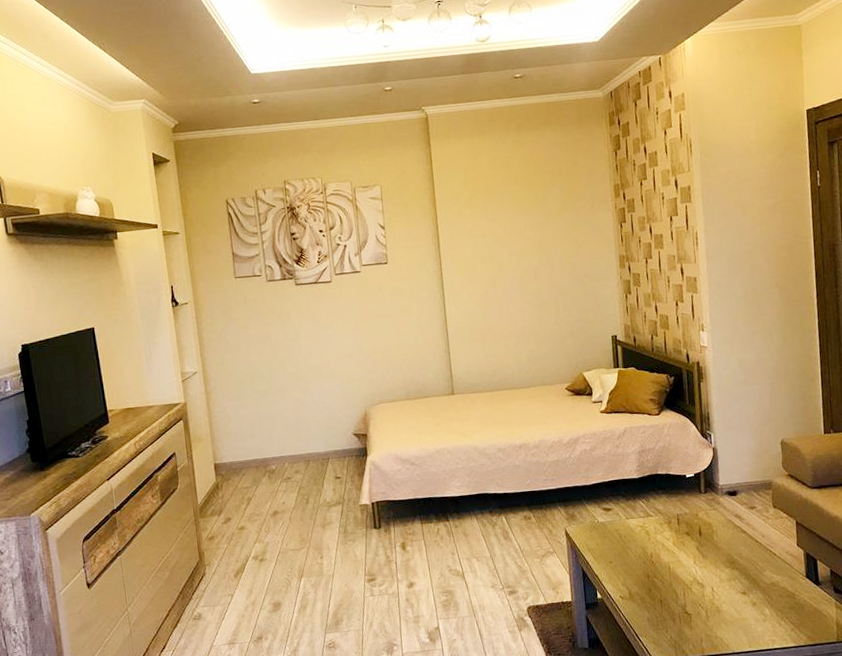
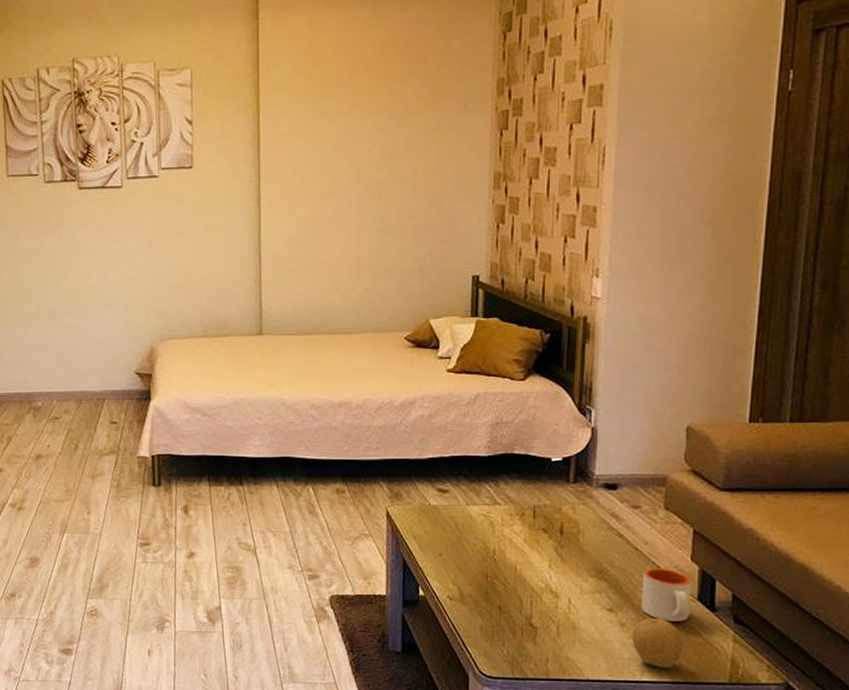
fruit: none [762,595,801,636] -> present [632,619,683,668]
mug: none [764,554,802,597] -> present [641,568,692,621]

